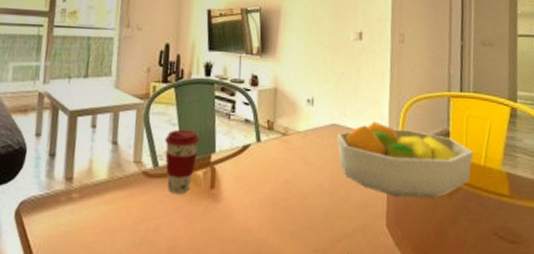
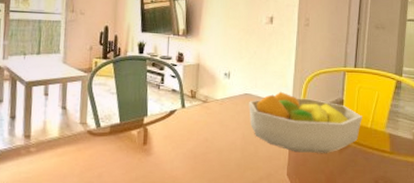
coffee cup: present [165,129,200,193] -> none [105,97,134,148]

